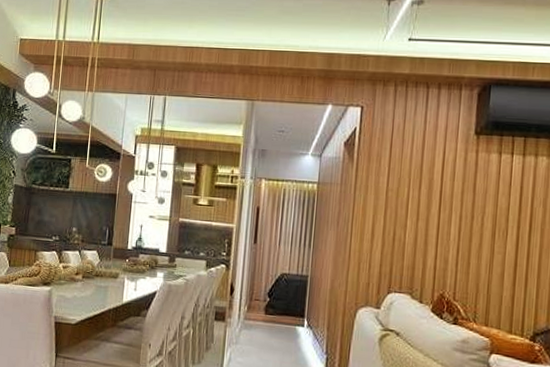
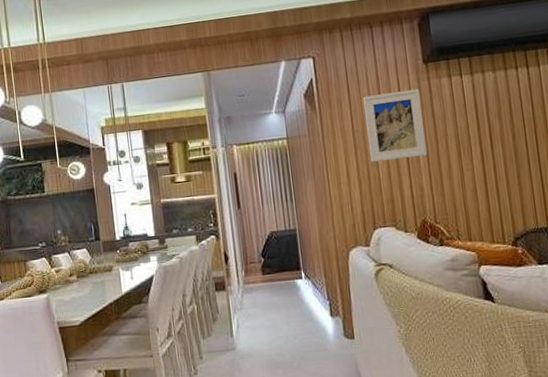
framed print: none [398,156,466,229] -> present [362,88,428,162]

